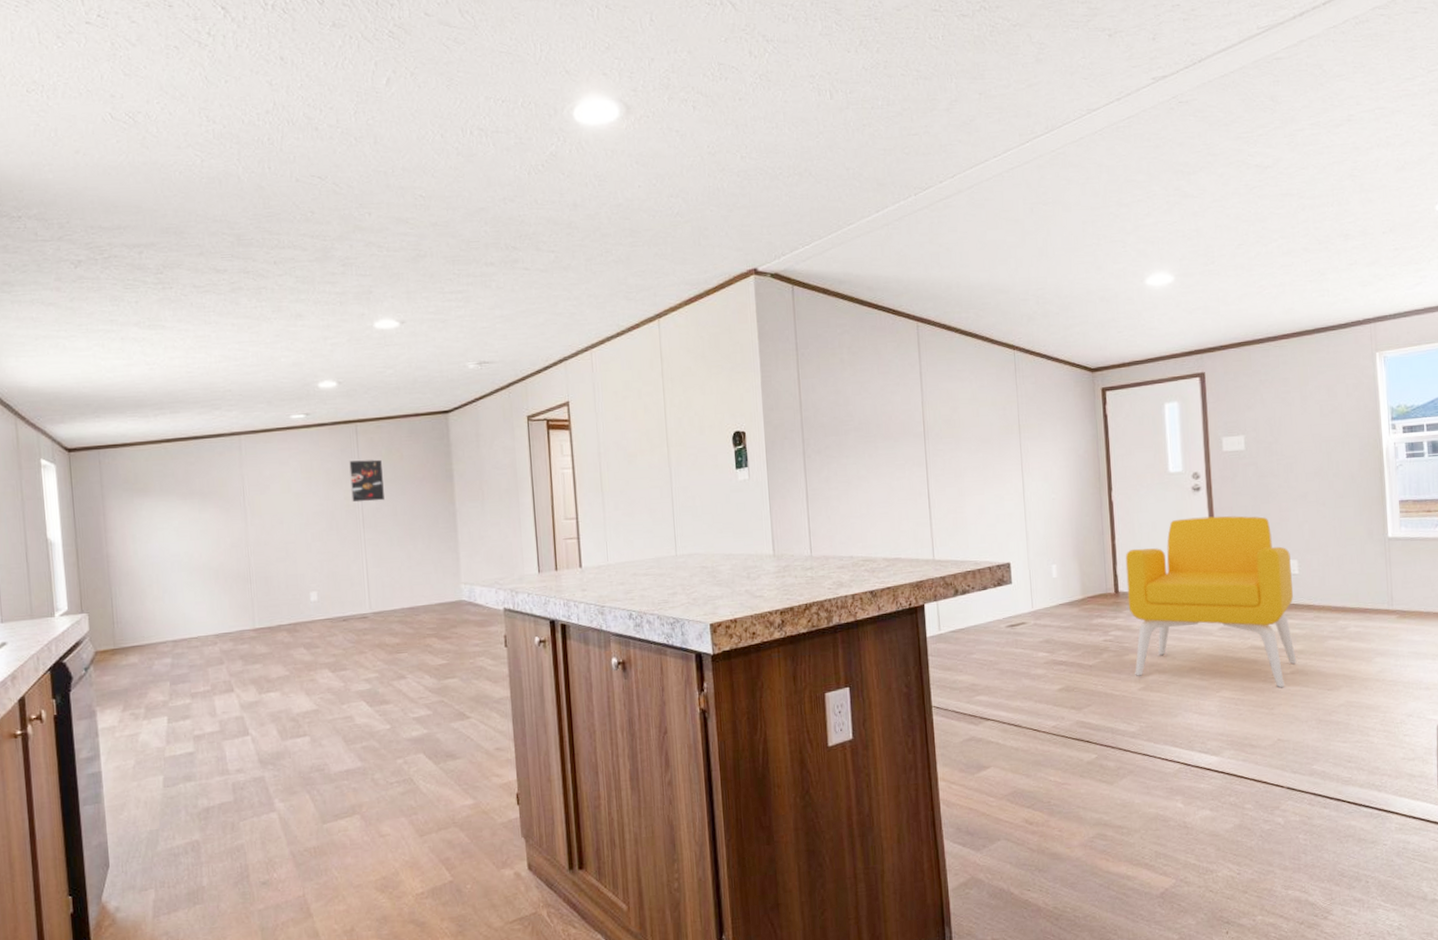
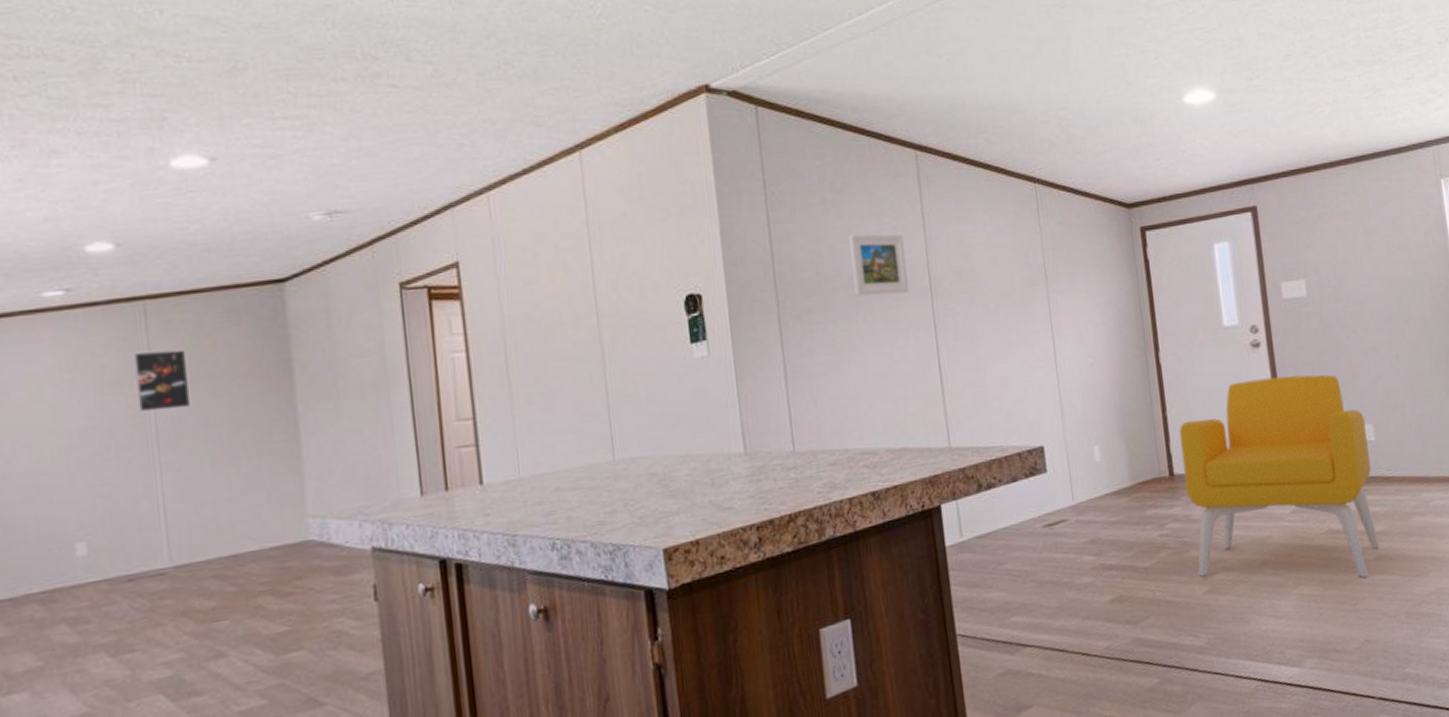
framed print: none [861,387,907,437] -> present [849,233,909,296]

